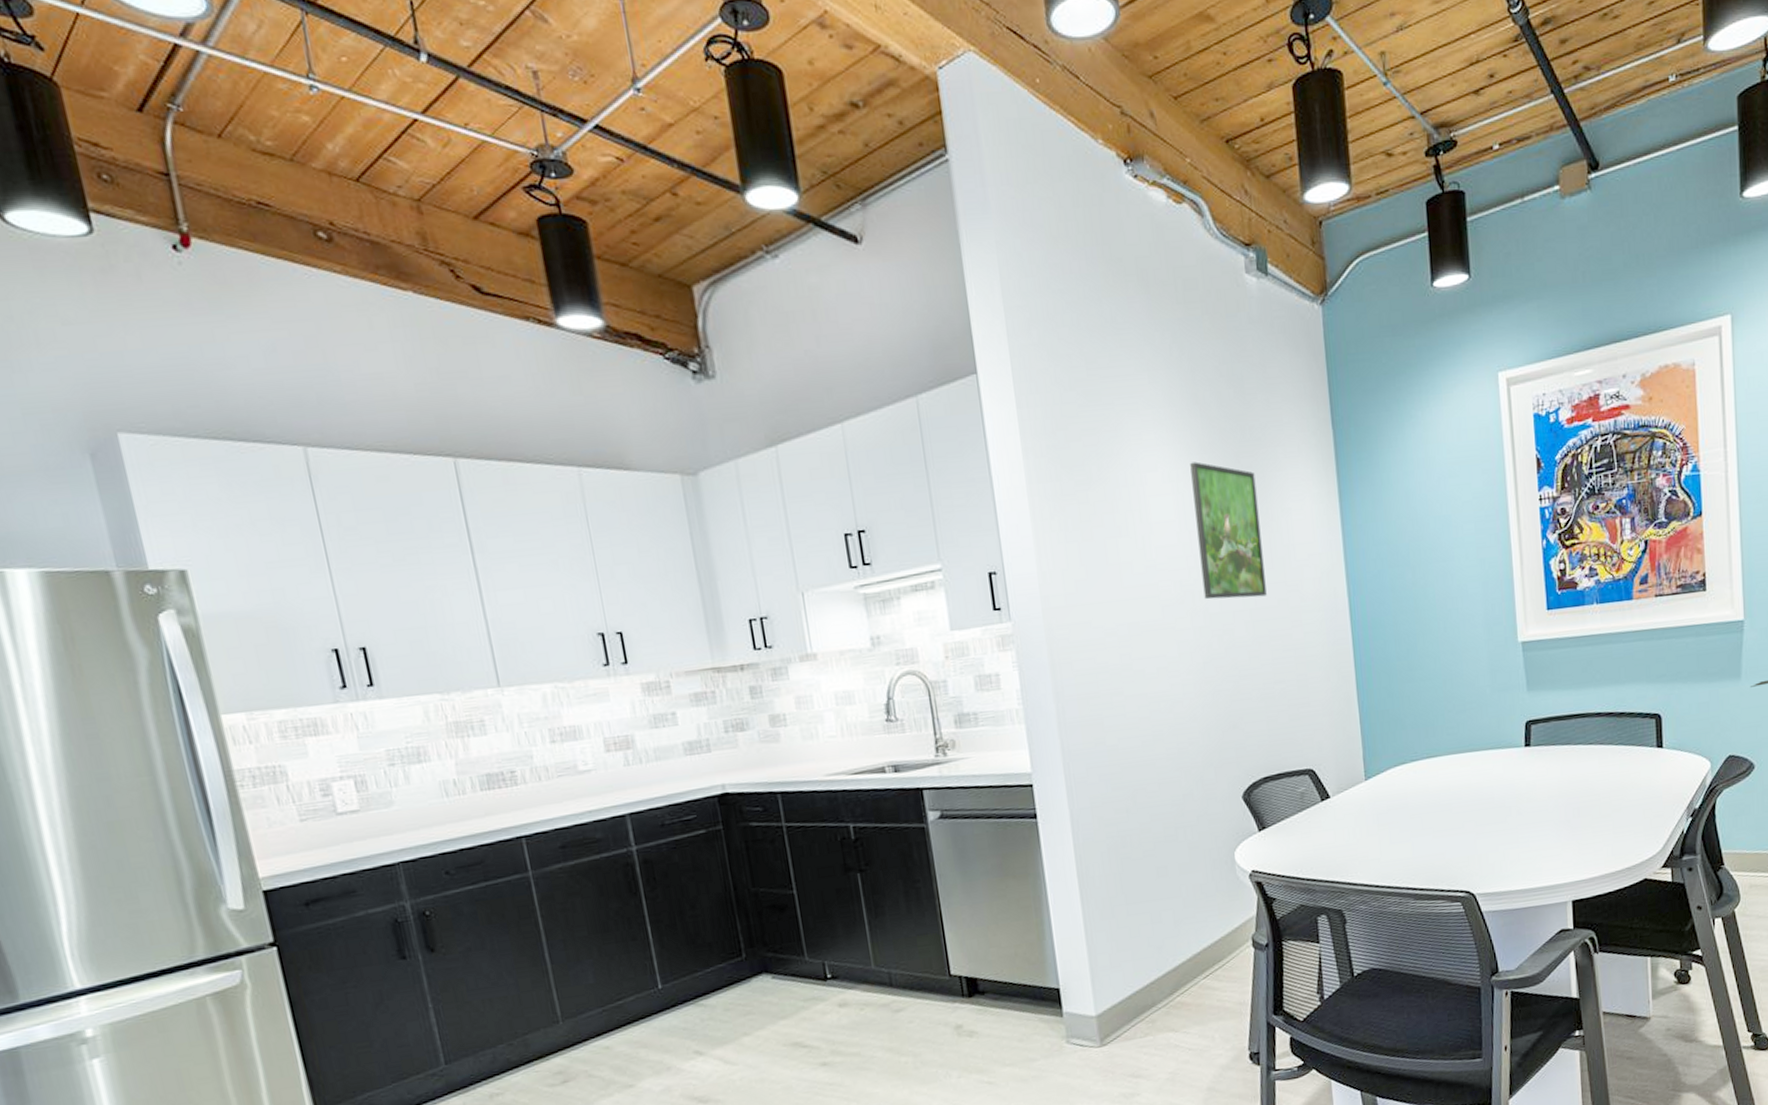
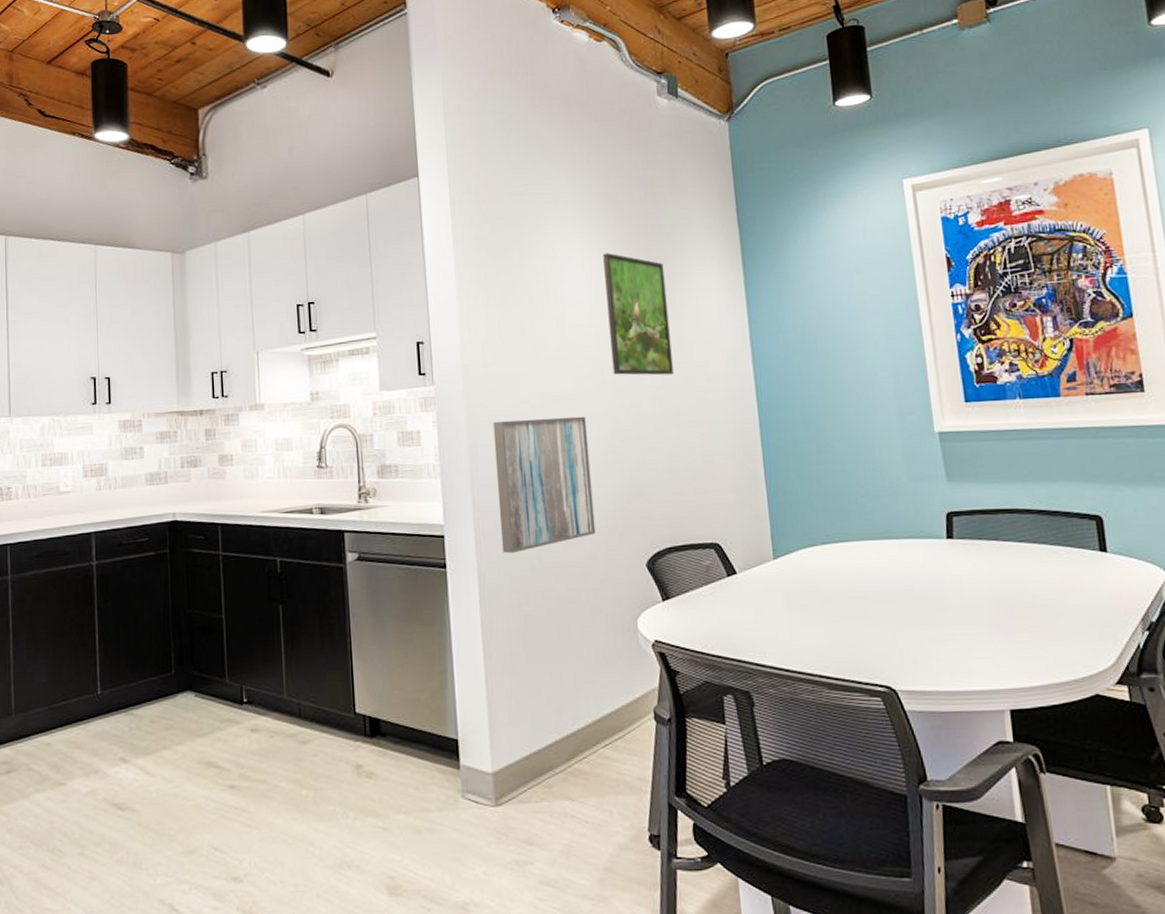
wall art: none [1078,646,1191,798] -> present [492,416,596,554]

